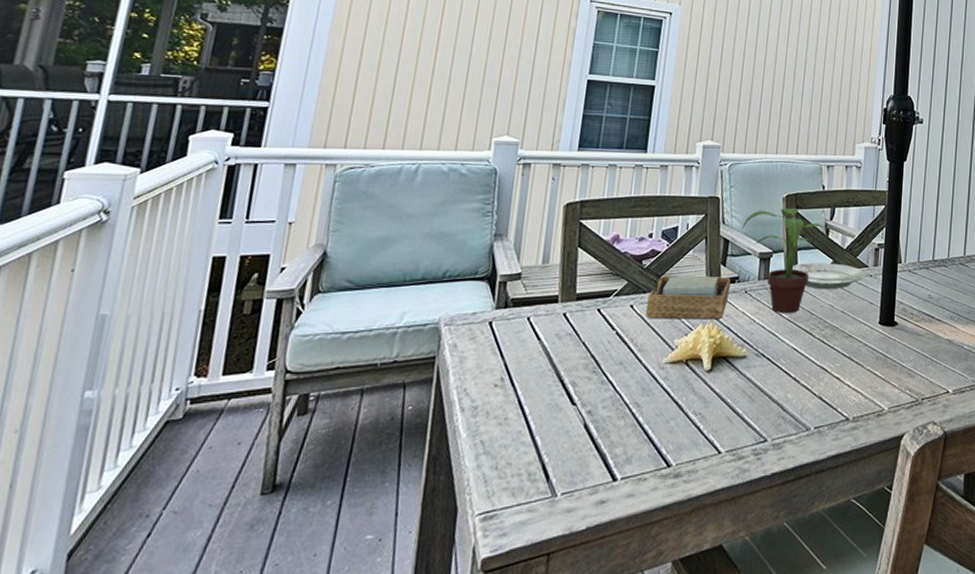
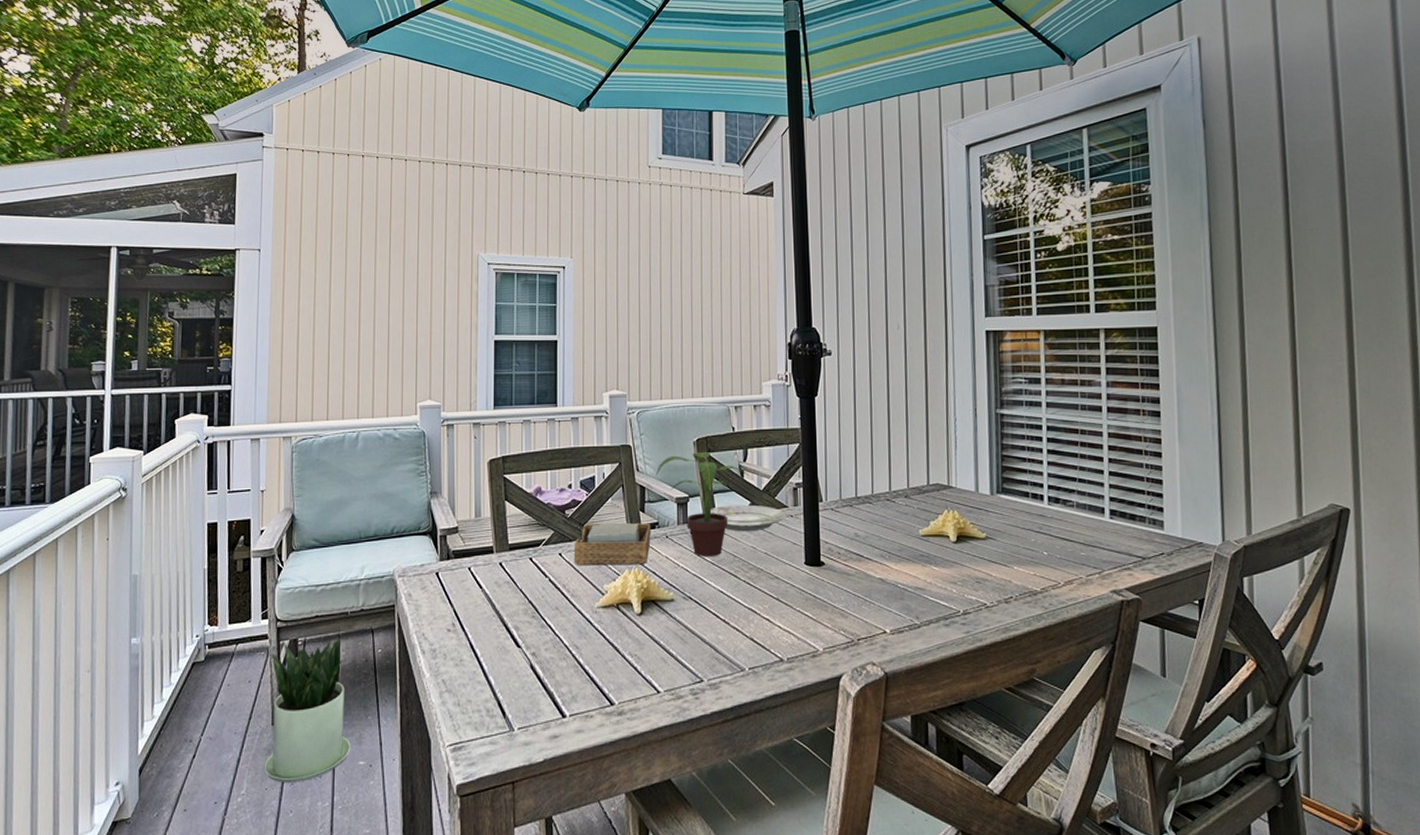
planter: none [241,392,364,563] -> present [264,637,351,782]

